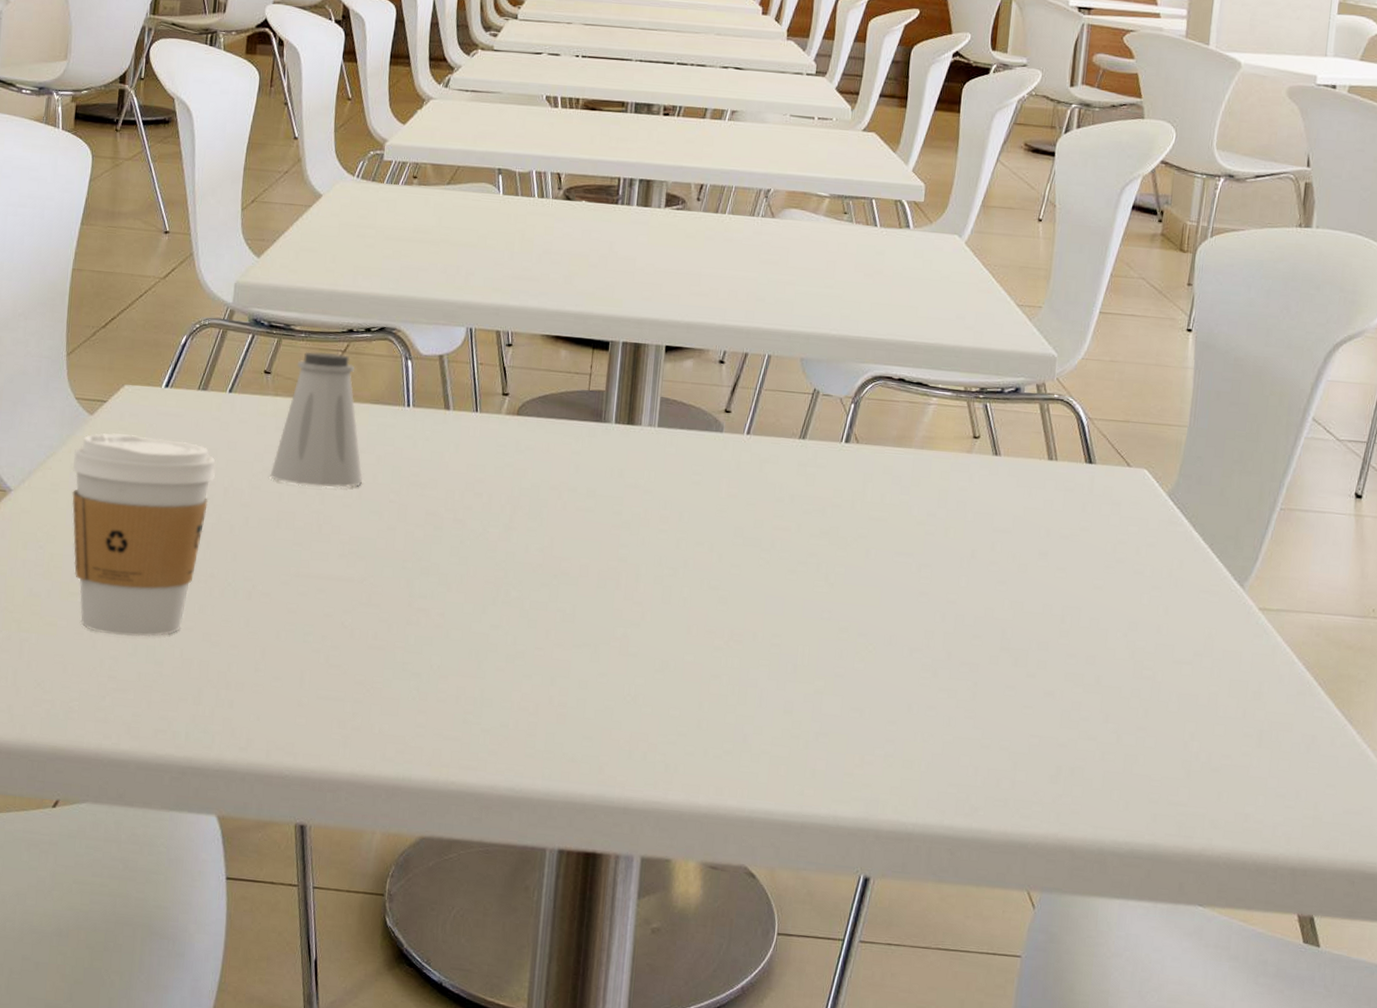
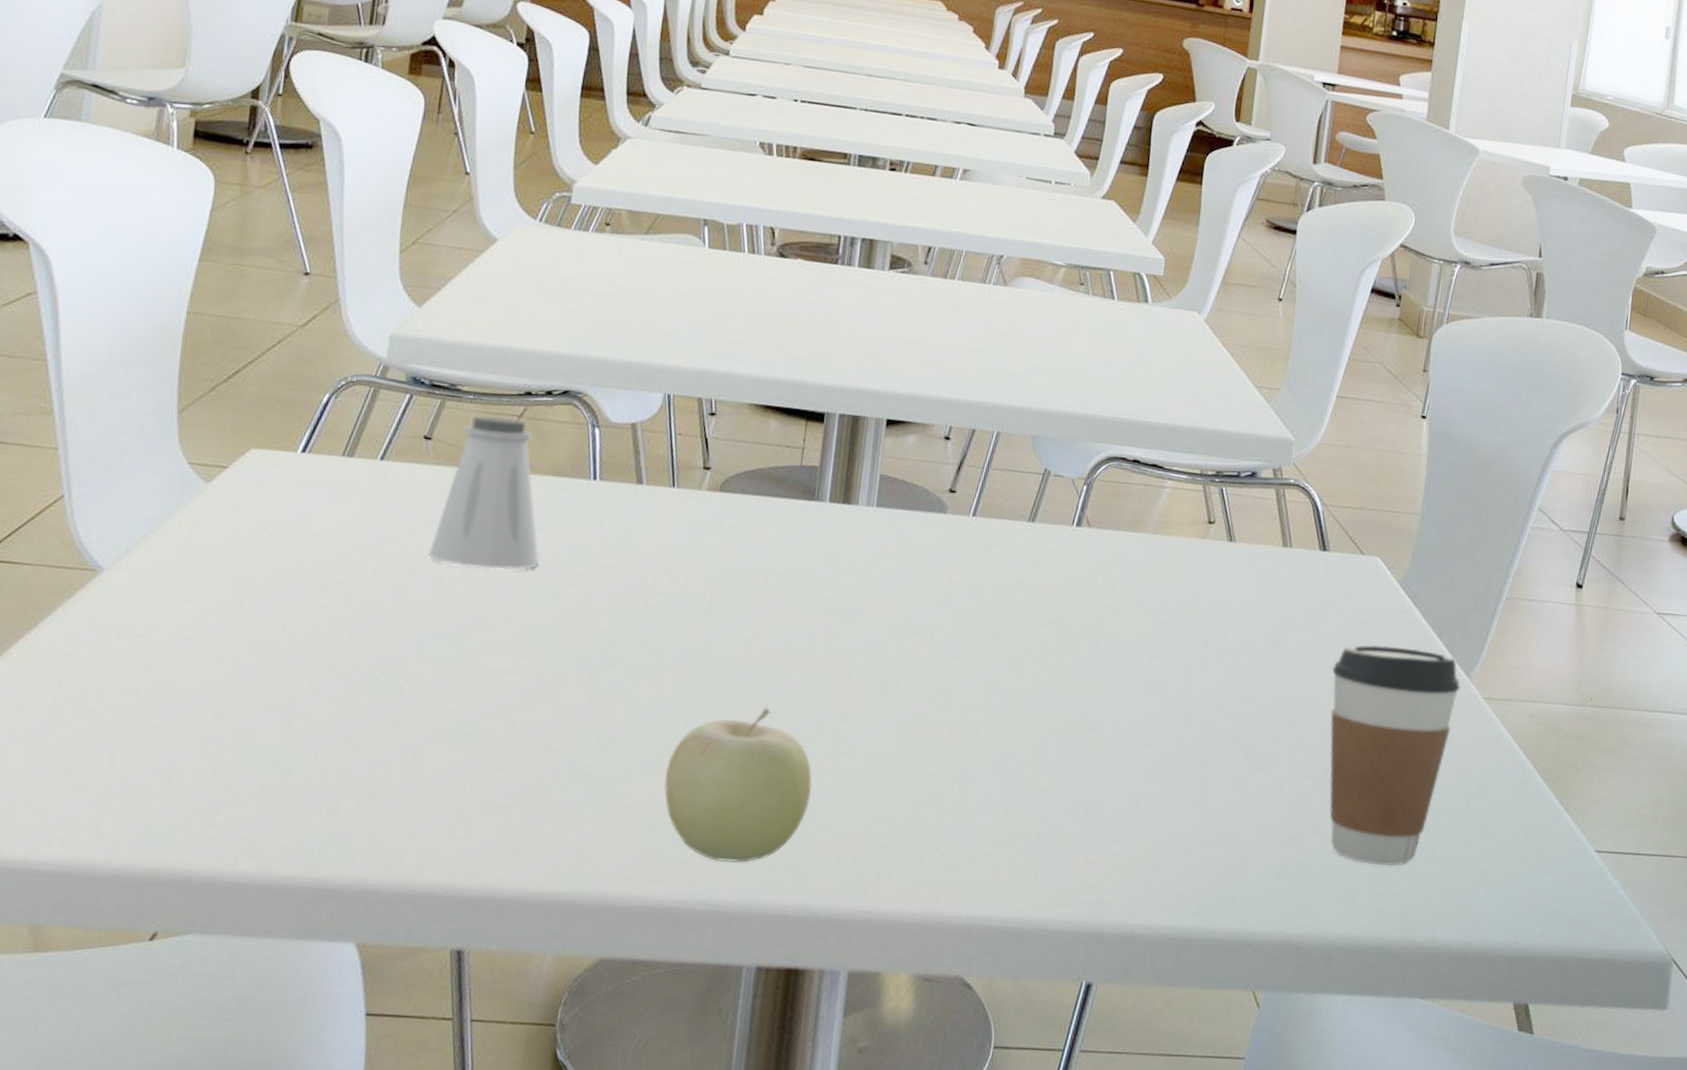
coffee cup: present [71,432,215,637] -> none [180,503,362,740]
fruit: none [473,611,605,754] -> present [664,707,813,863]
coffee cup: none [1100,555,1234,775] -> present [1329,644,1460,867]

